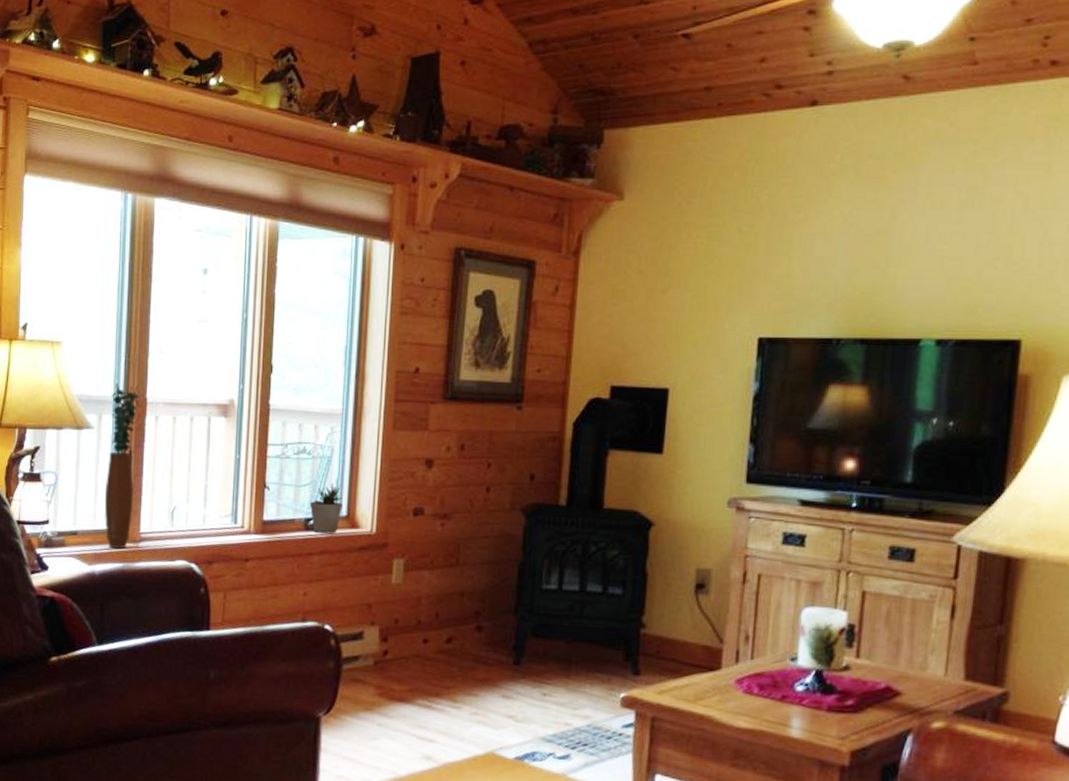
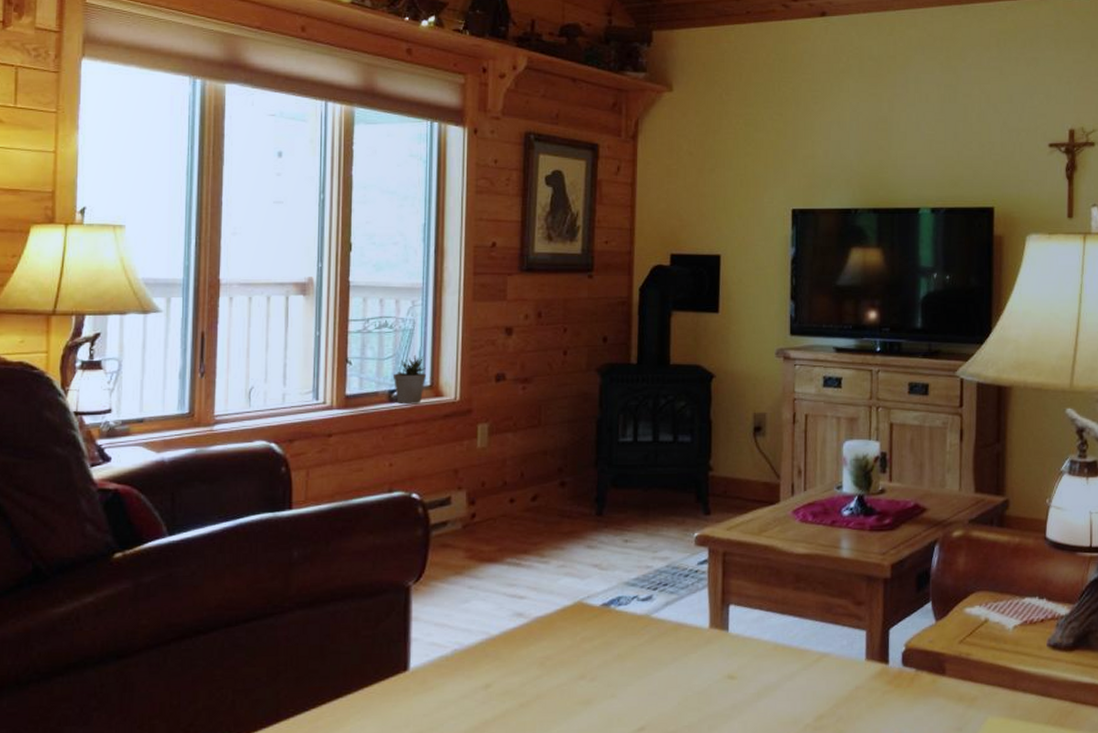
vase: present [104,383,139,549] -> none [174,266,212,433]

